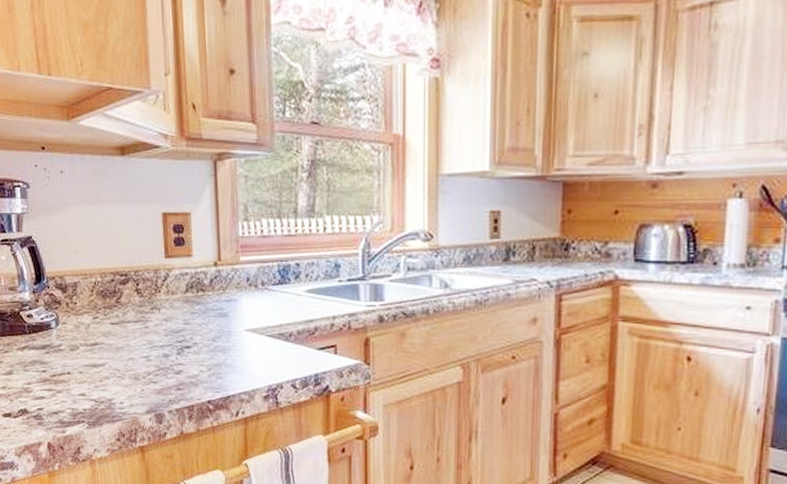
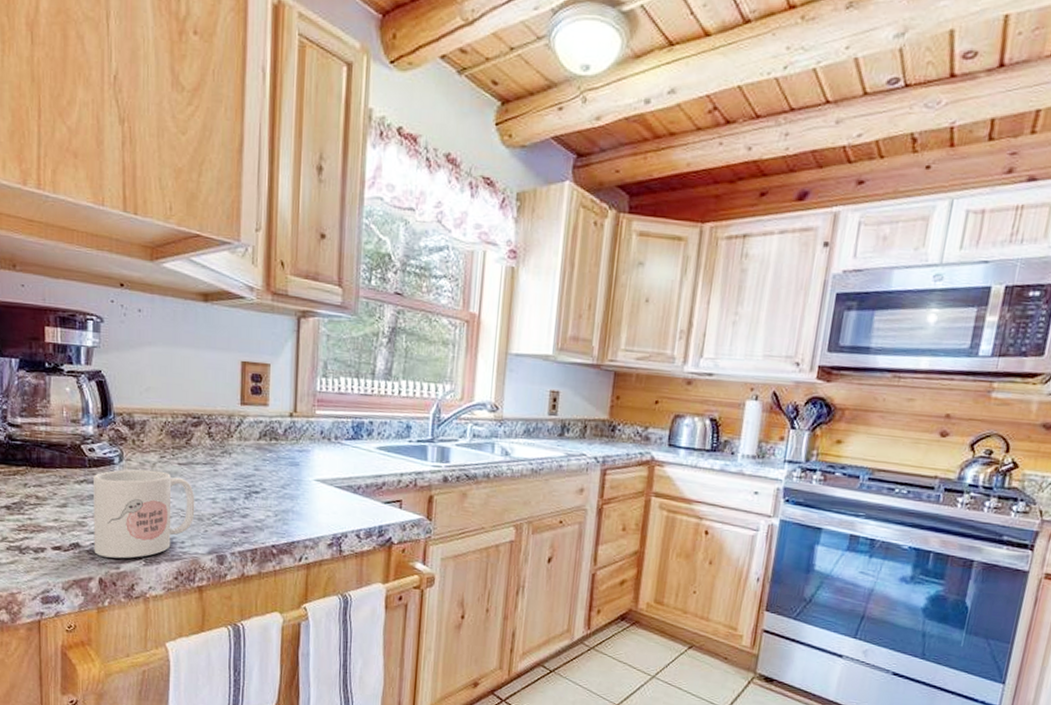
mug: none [34,331,131,422] -> present [94,469,195,559]

